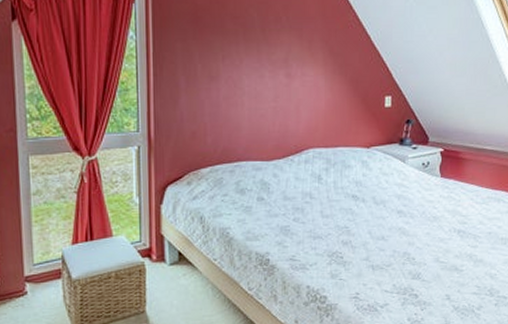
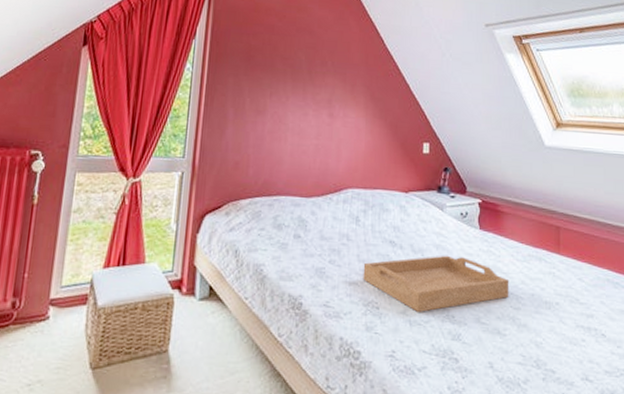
serving tray: none [327,204,468,258] -> present [363,255,509,312]

